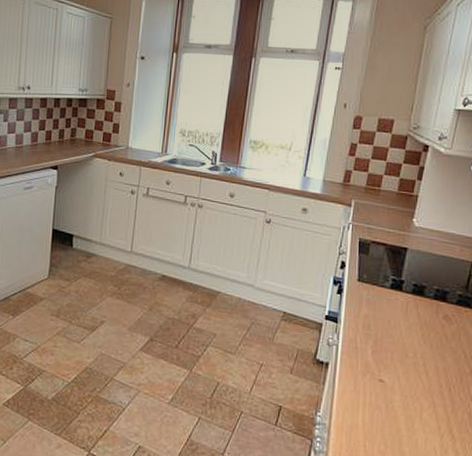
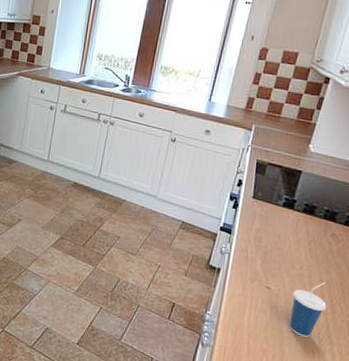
cup: none [407,369,445,434] -> present [289,281,327,338]

